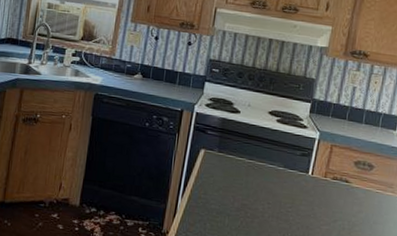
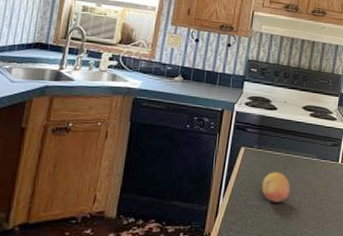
fruit: none [222,177,253,209] -> present [261,172,291,202]

